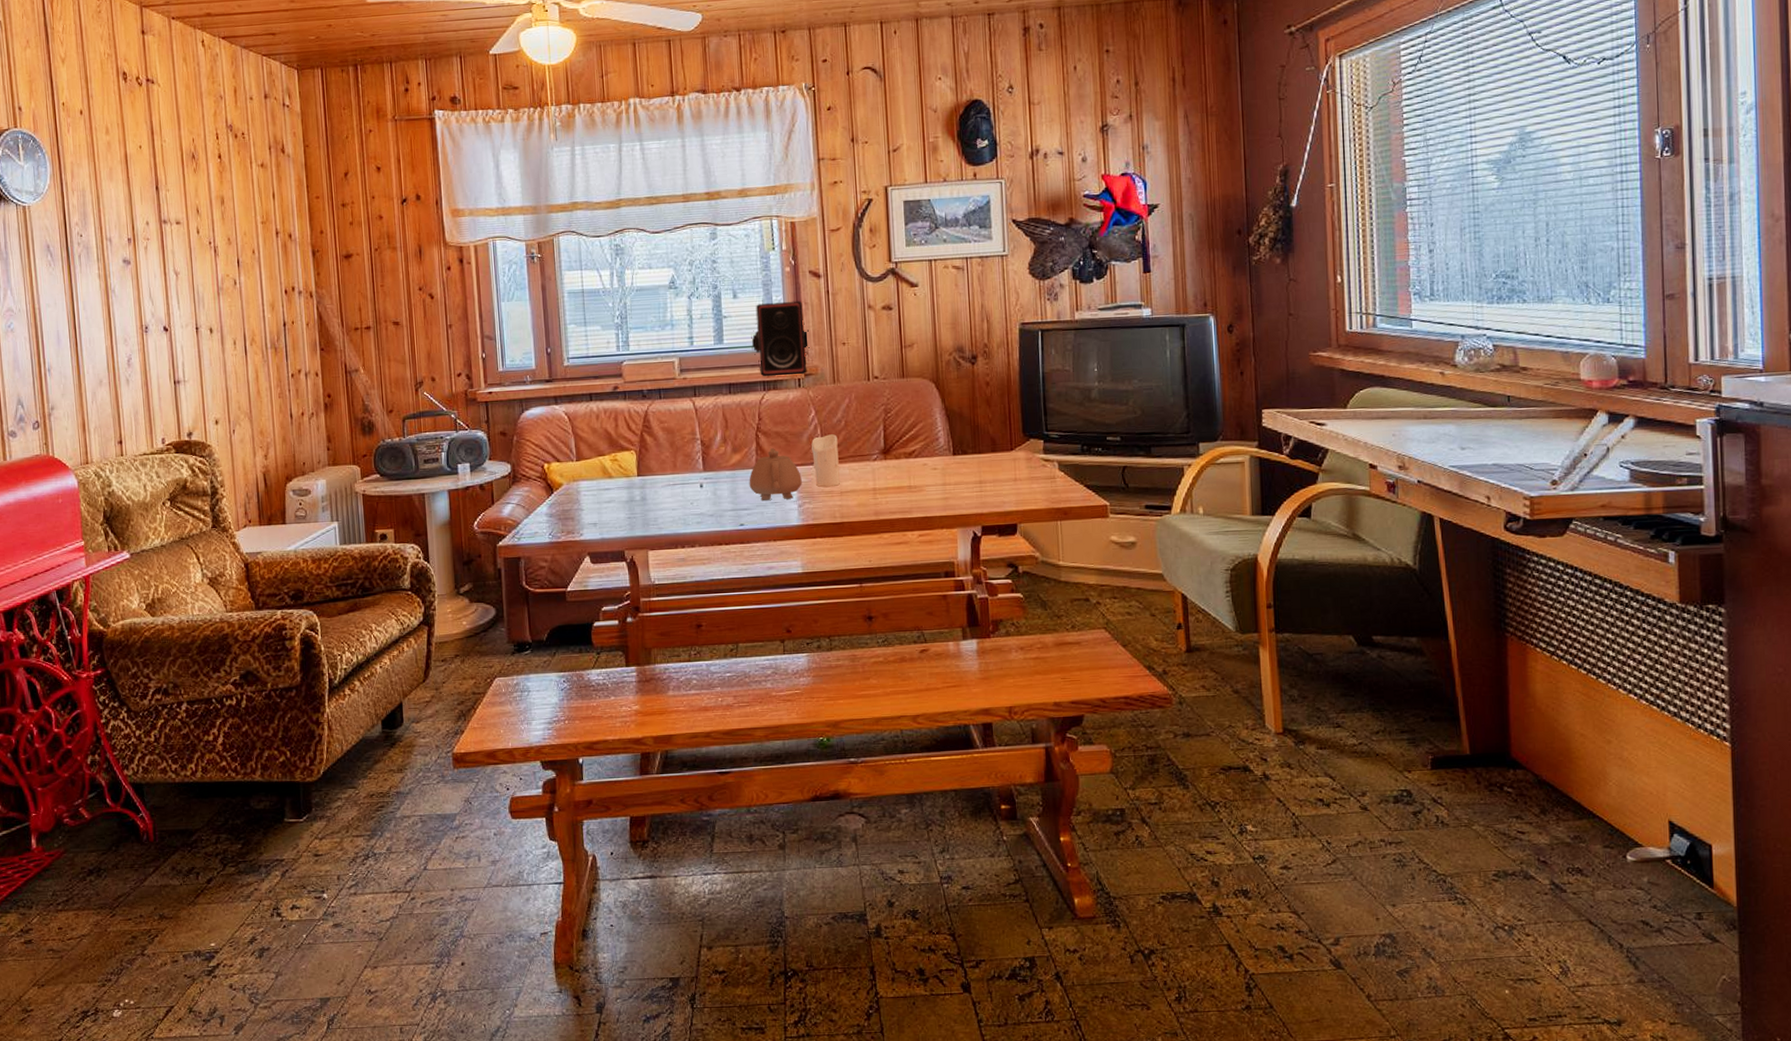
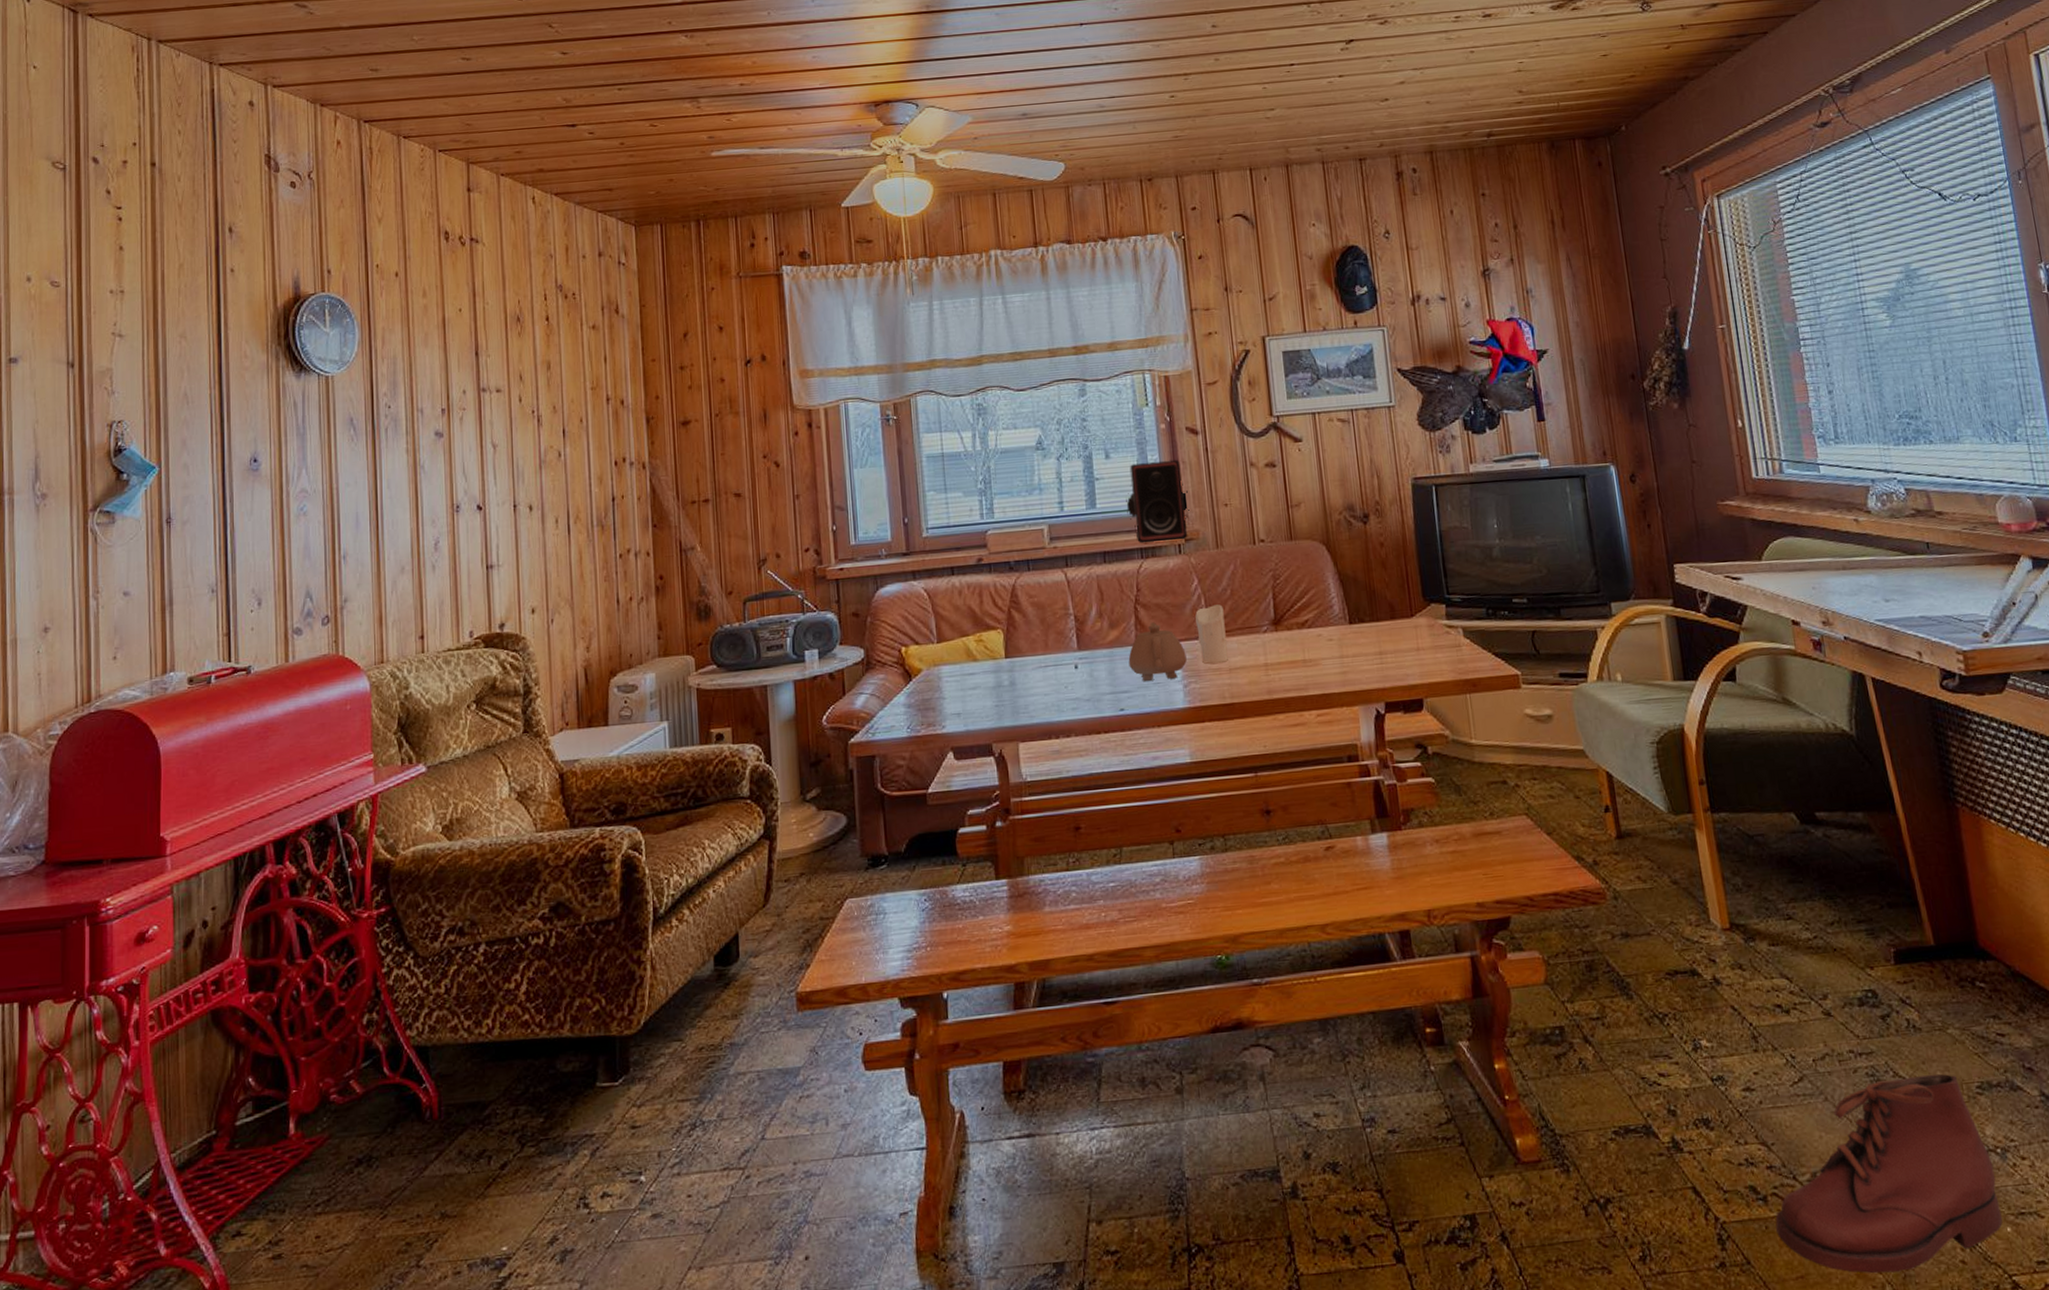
boot: none [1298,862,1502,1021] -> present [1775,1074,2003,1274]

